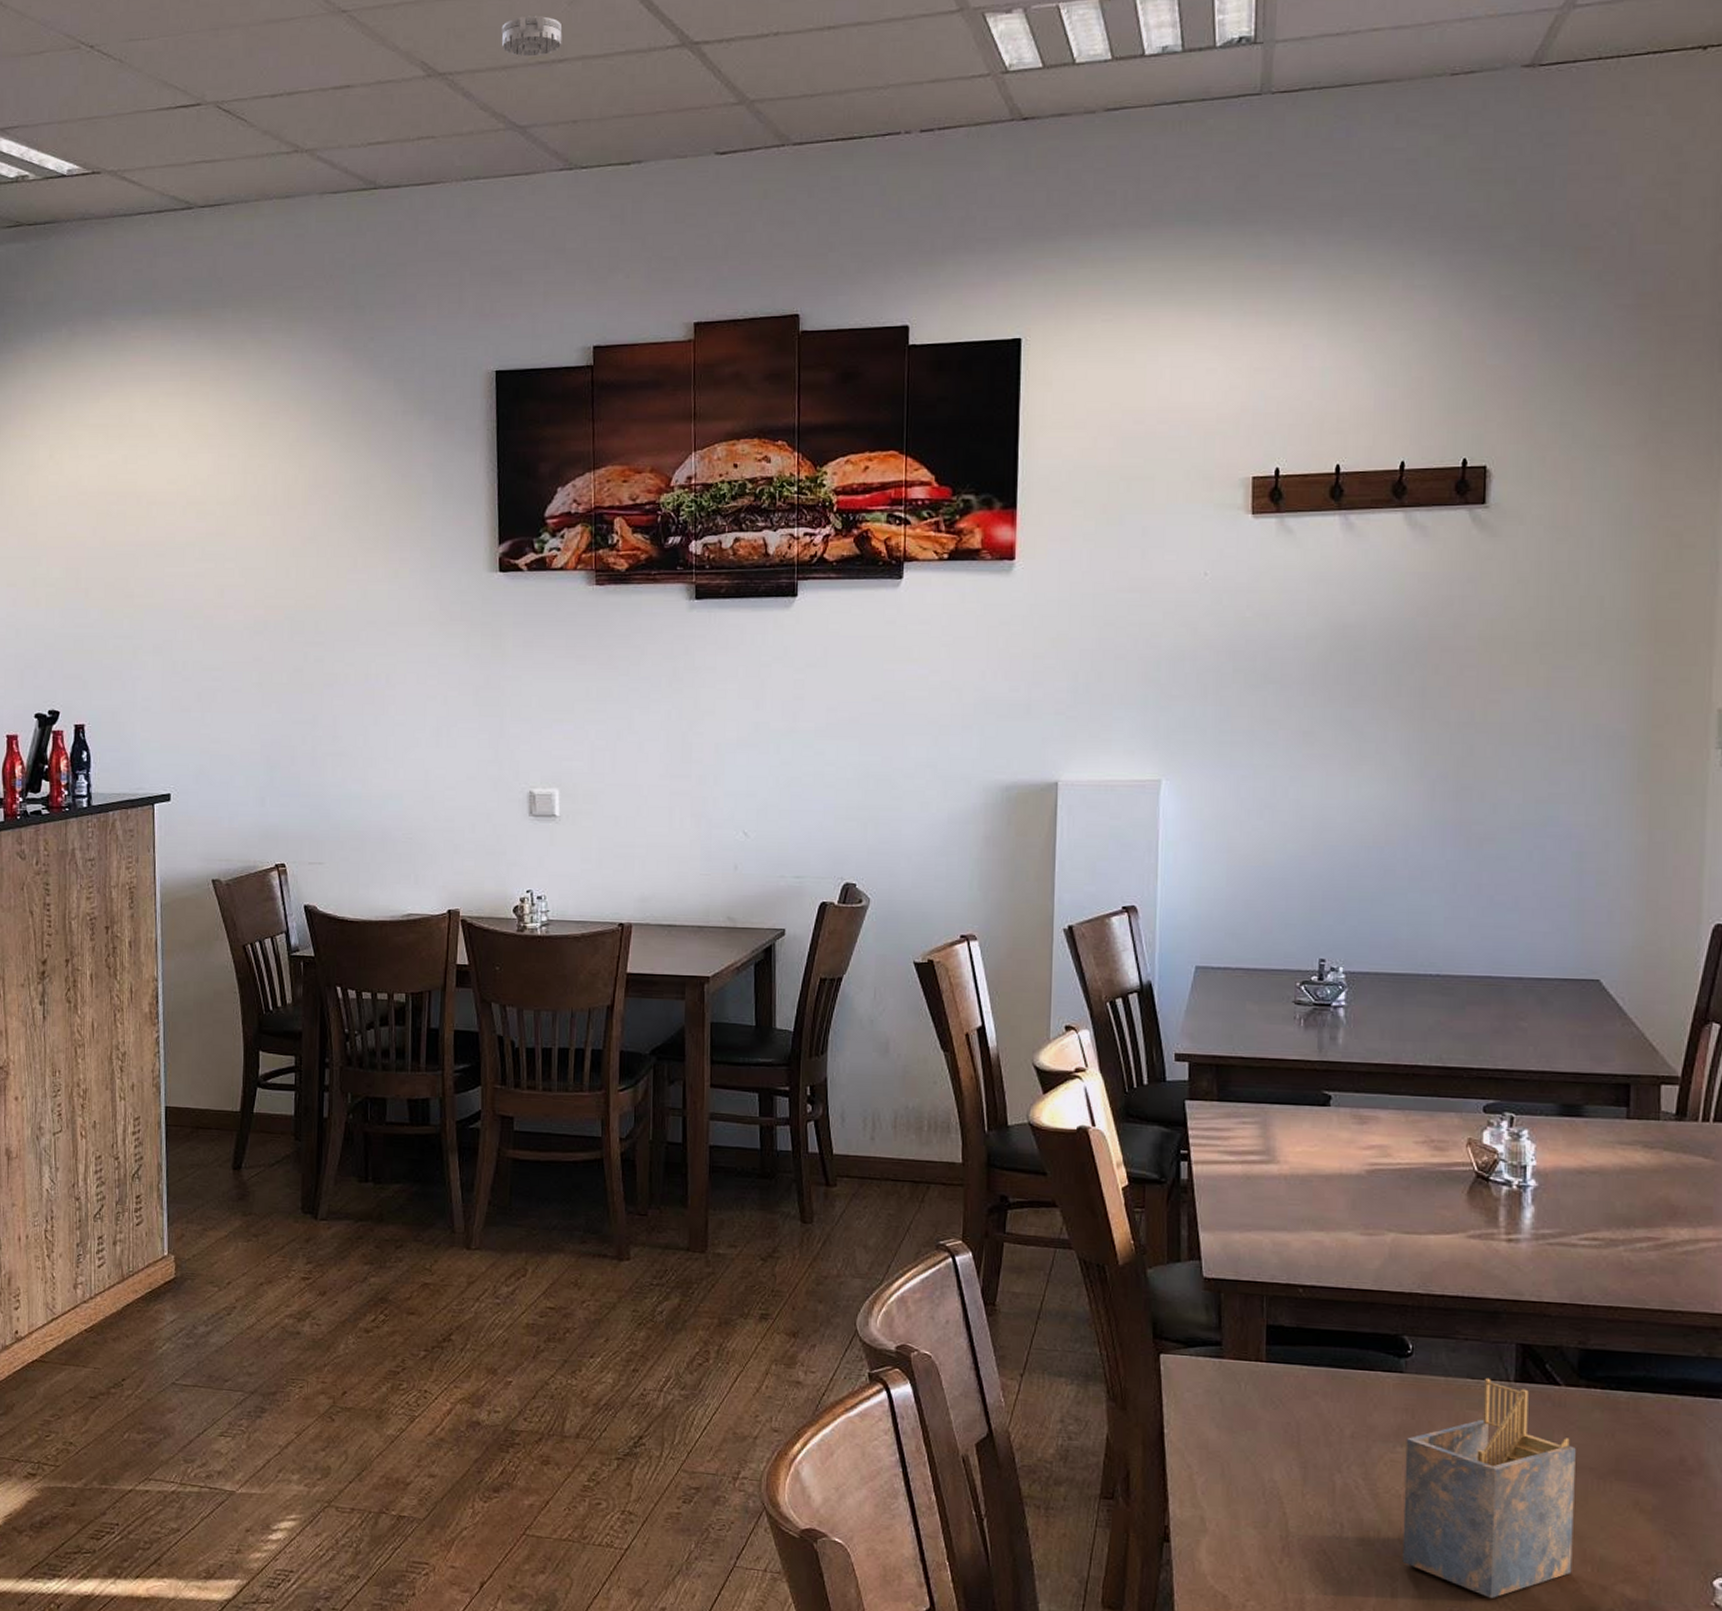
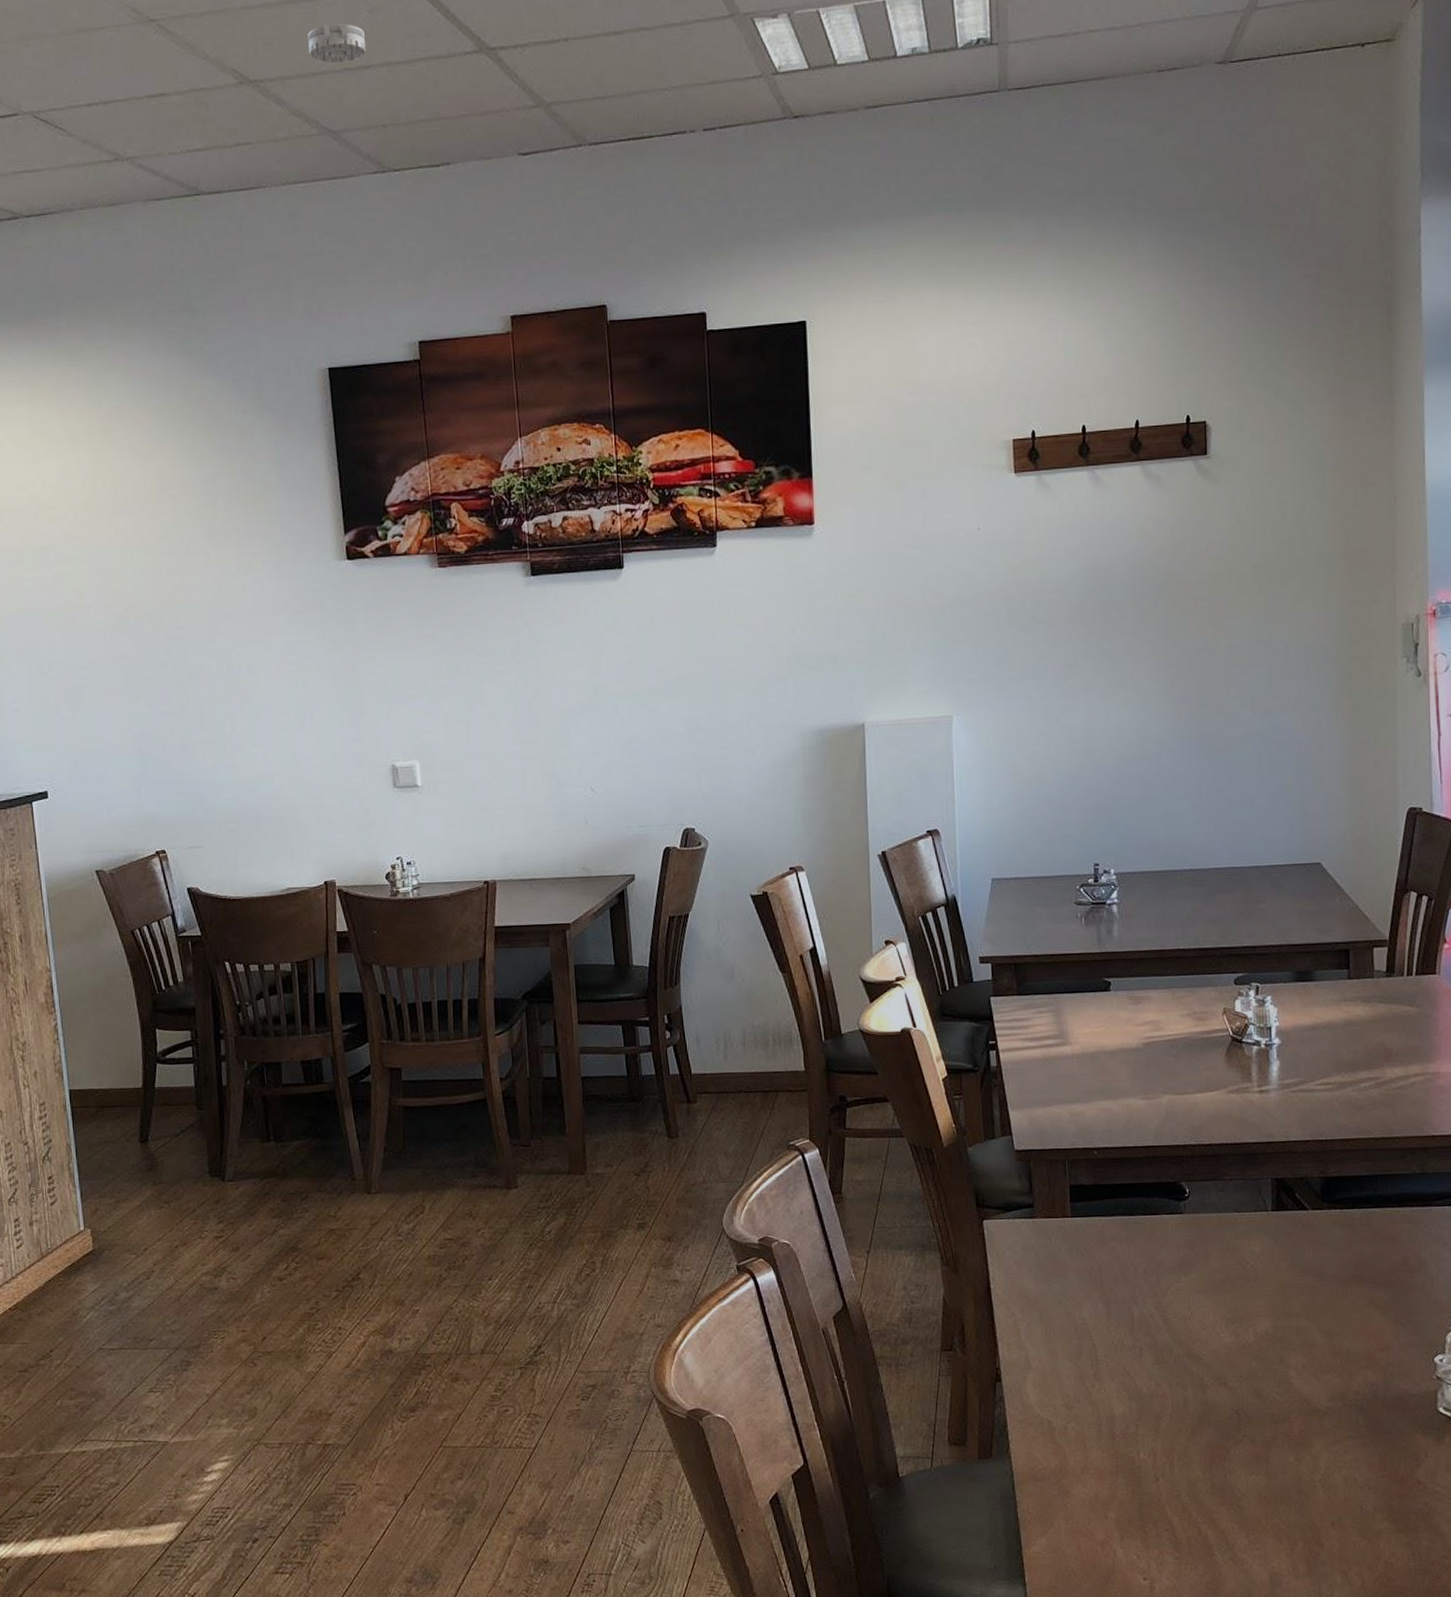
napkin holder: present [1402,1377,1576,1598] -> none [1188,1210,1325,1395]

